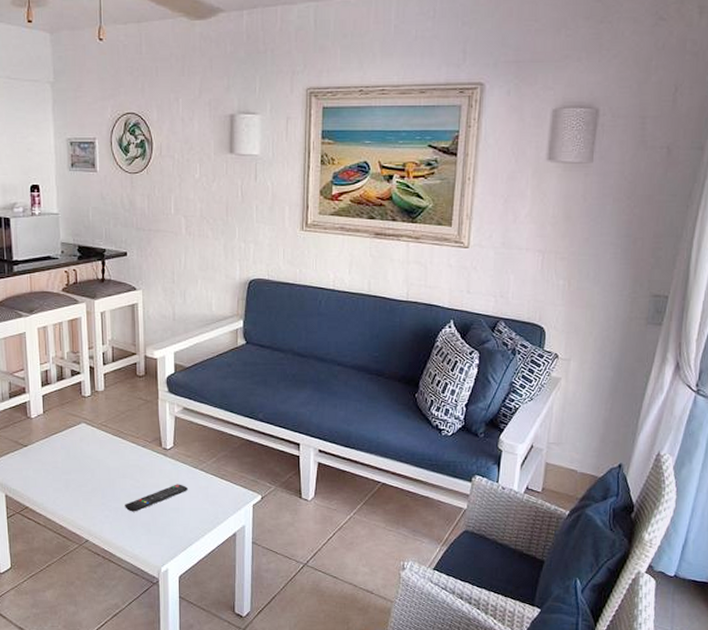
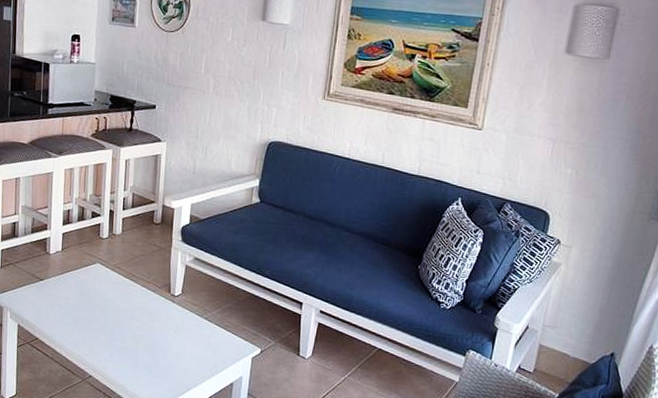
remote control: present [125,484,188,512] -> none [129,330,191,353]

